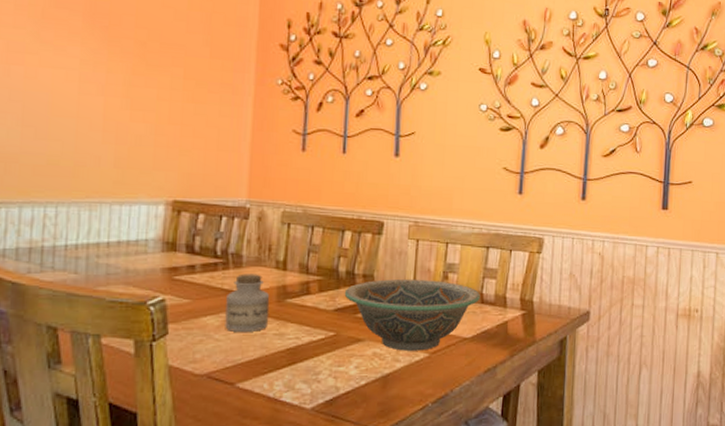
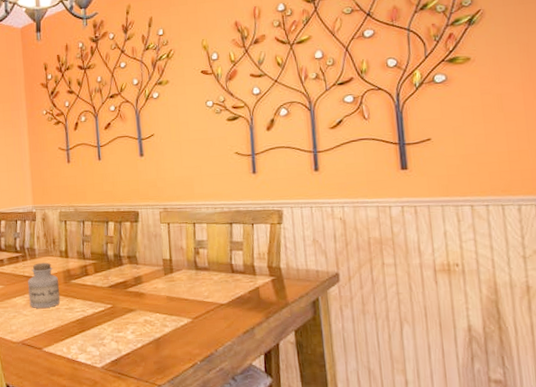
decorative bowl: present [344,278,480,351] -> none [114,256,230,318]

